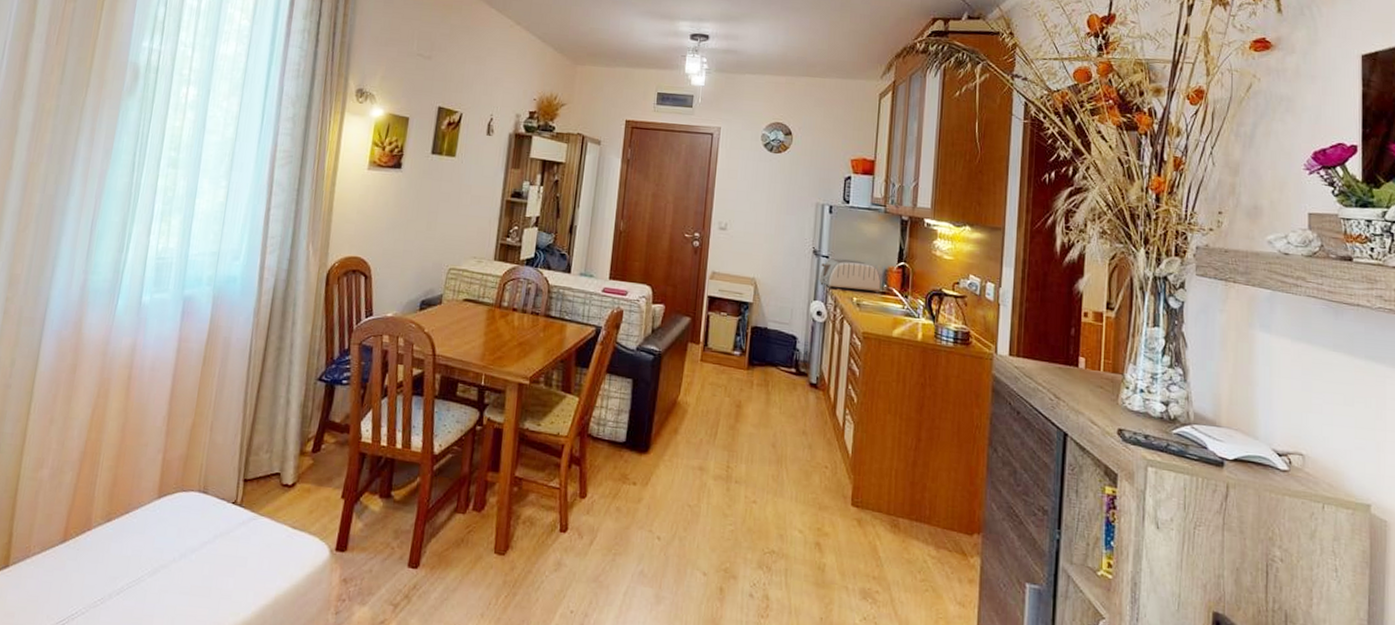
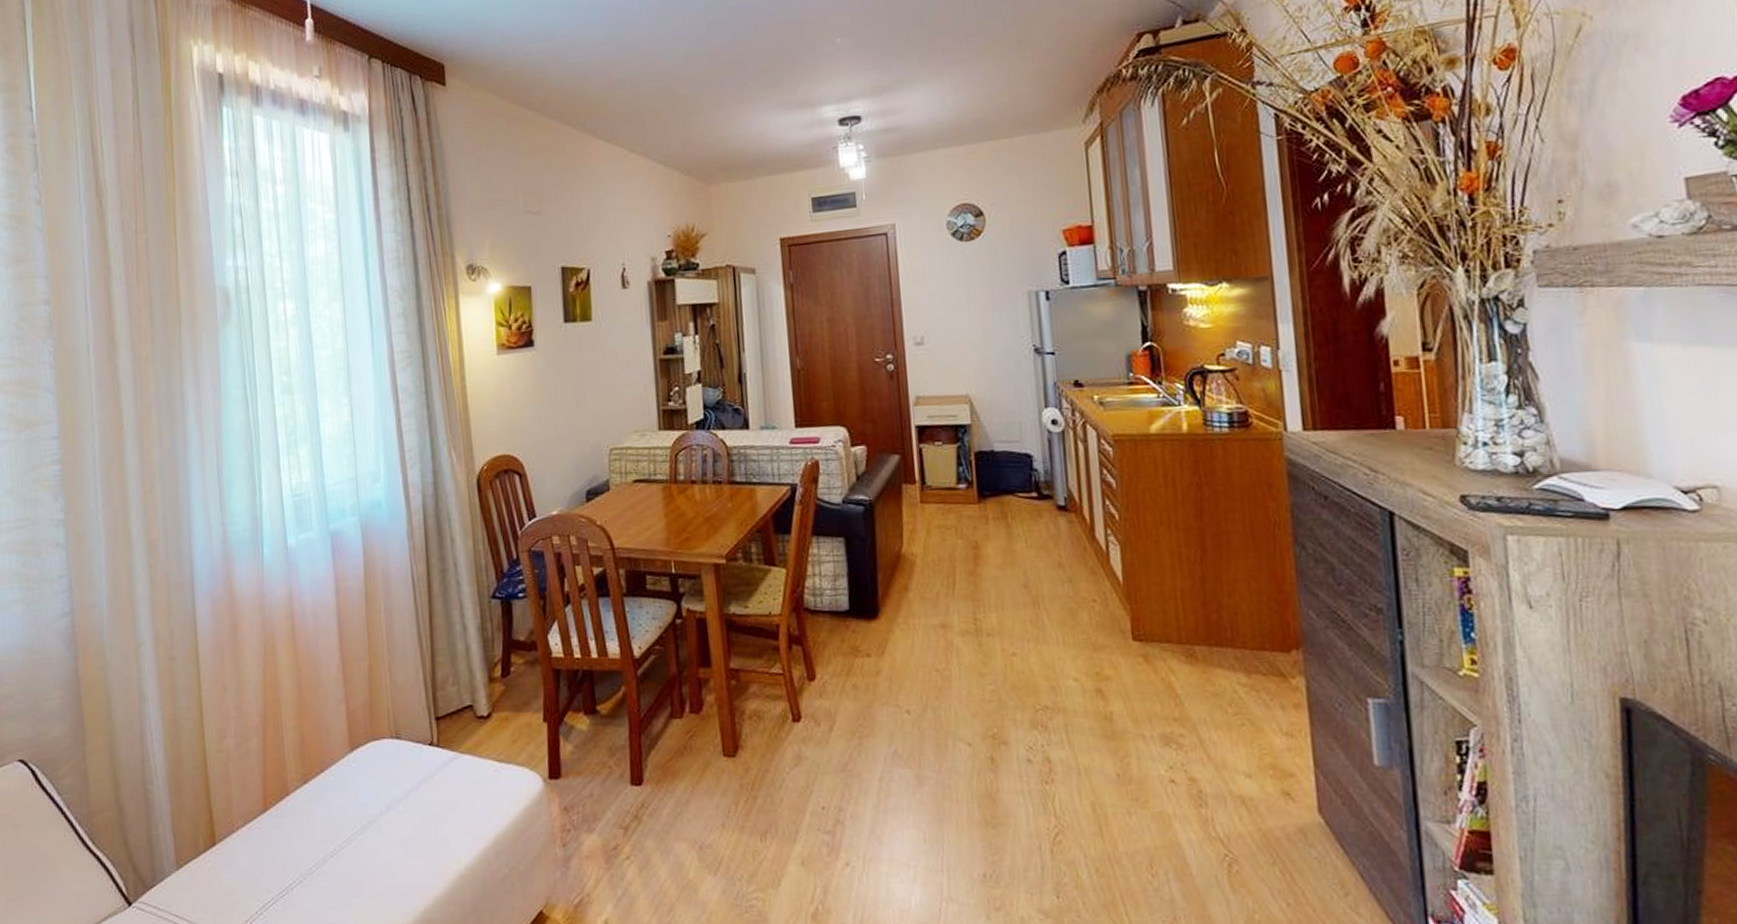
toaster: present [819,258,881,294] -> none [1047,350,1126,391]

